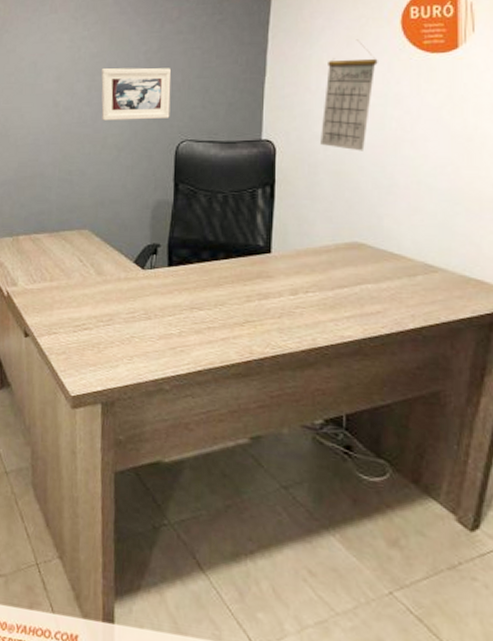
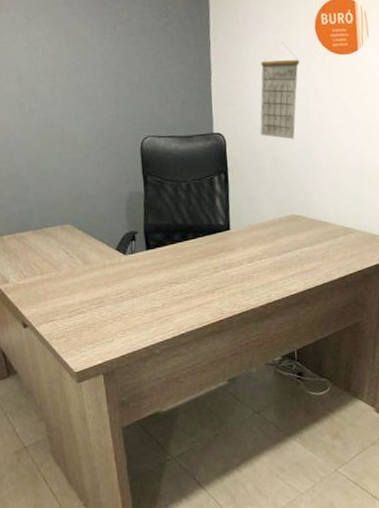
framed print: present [101,67,172,121] -> none [62,68,132,121]

